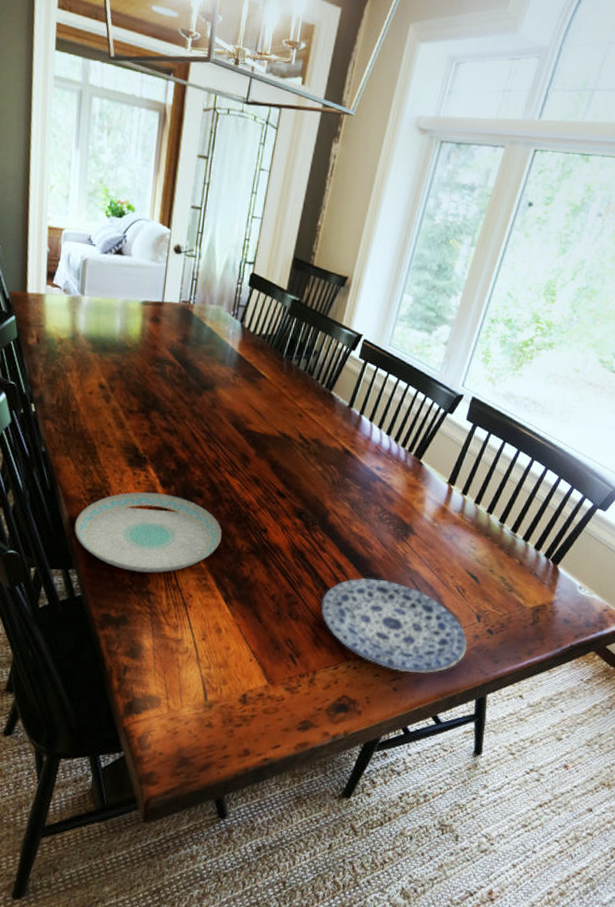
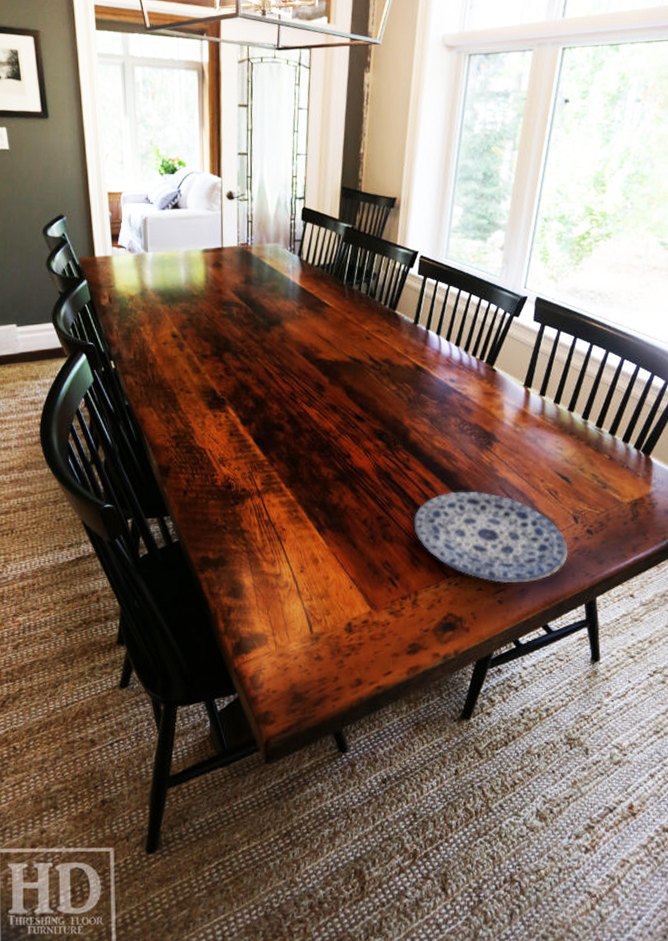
plate: present [74,492,222,573] -> none [164,432,307,512]

